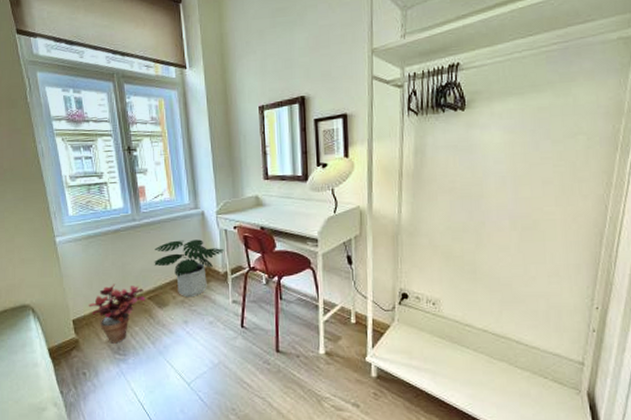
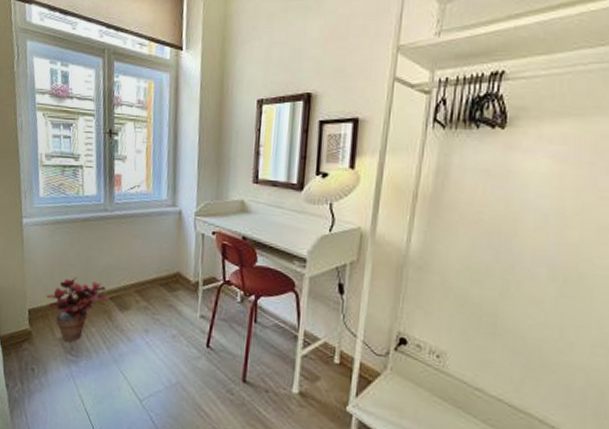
potted plant: present [154,239,224,298] -> none [120,238,198,304]

